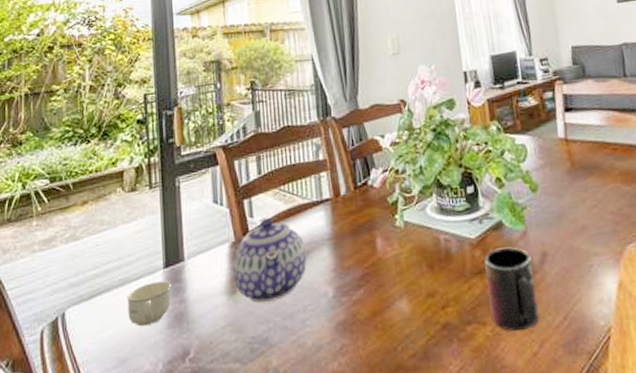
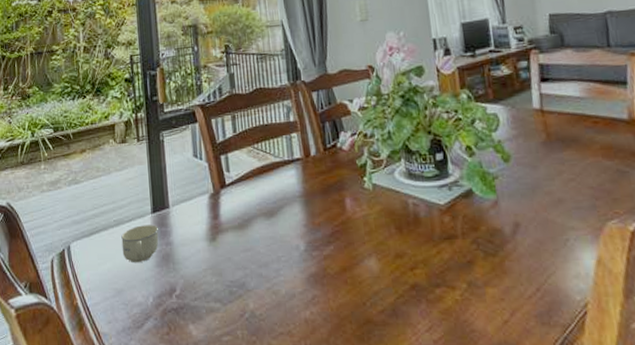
teapot: present [233,217,307,304] -> none [212,173,280,251]
mug: present [484,247,539,331] -> none [453,215,511,298]

